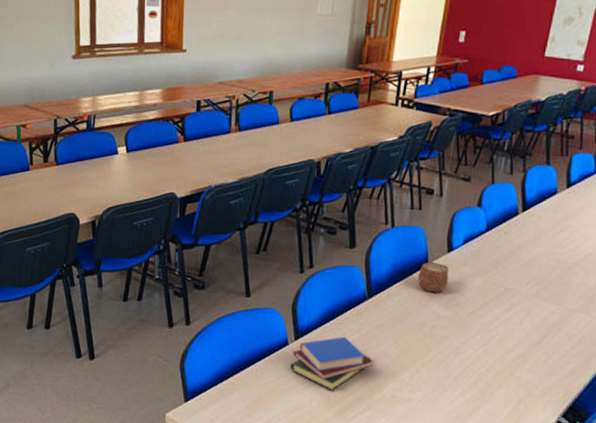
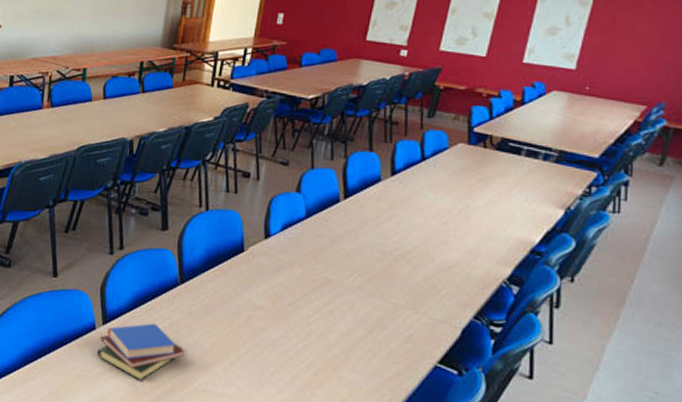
mug: present [417,261,449,293] -> none [232,247,266,281]

